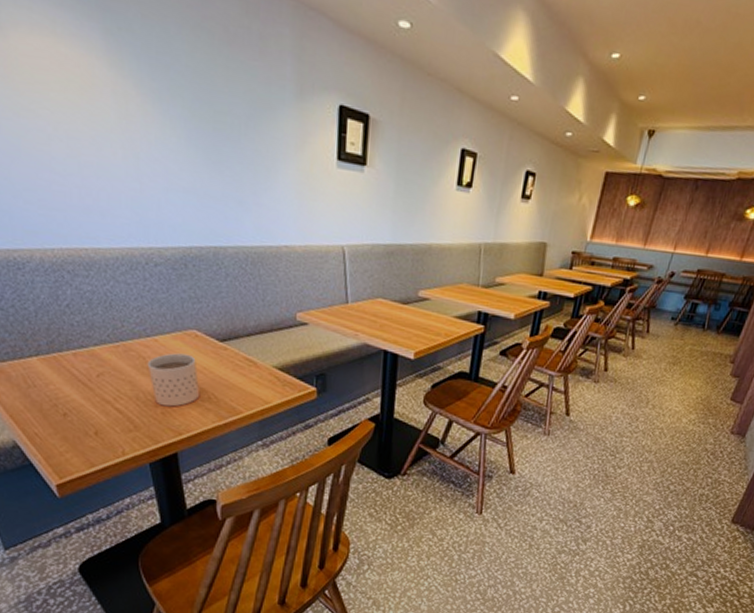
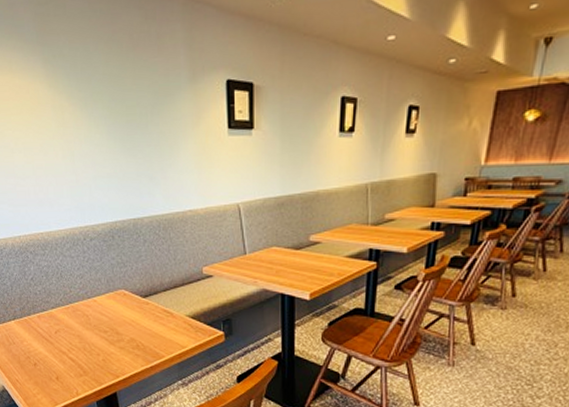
mug: present [147,353,200,407] -> none [90,310,131,355]

